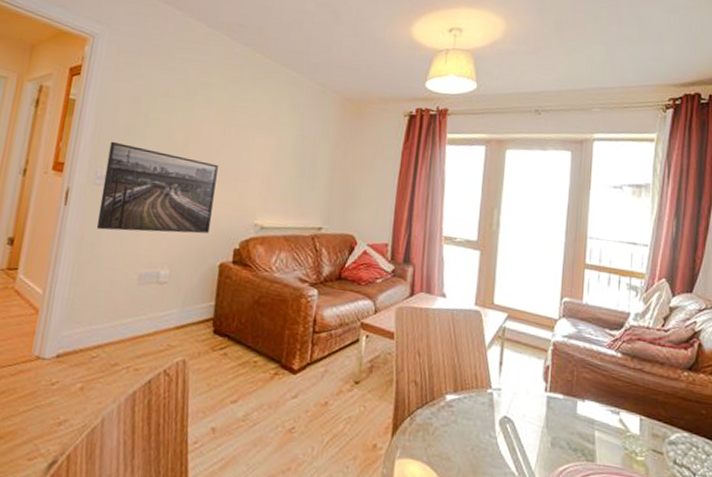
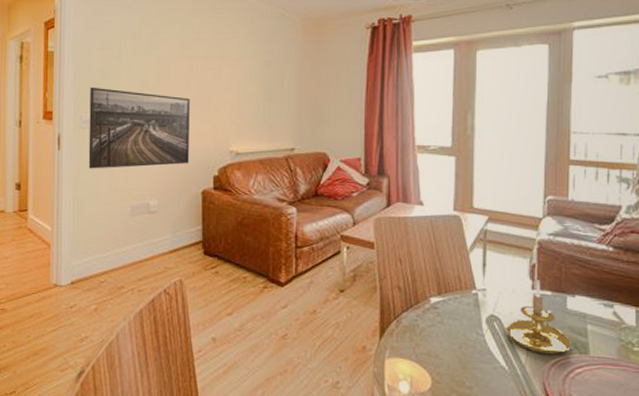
candle holder: none [517,382,579,462] -> present [505,280,571,355]

